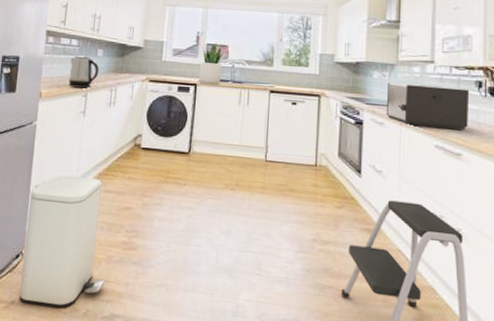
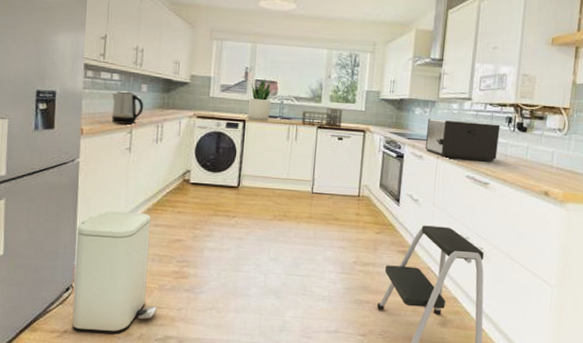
dish rack: none [253,72,296,93] -> present [301,108,343,128]

